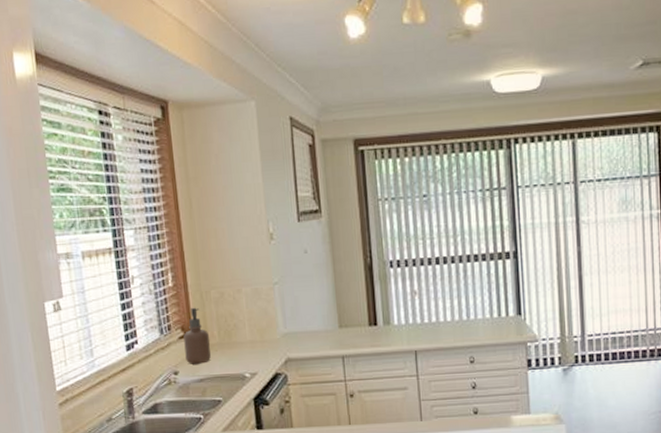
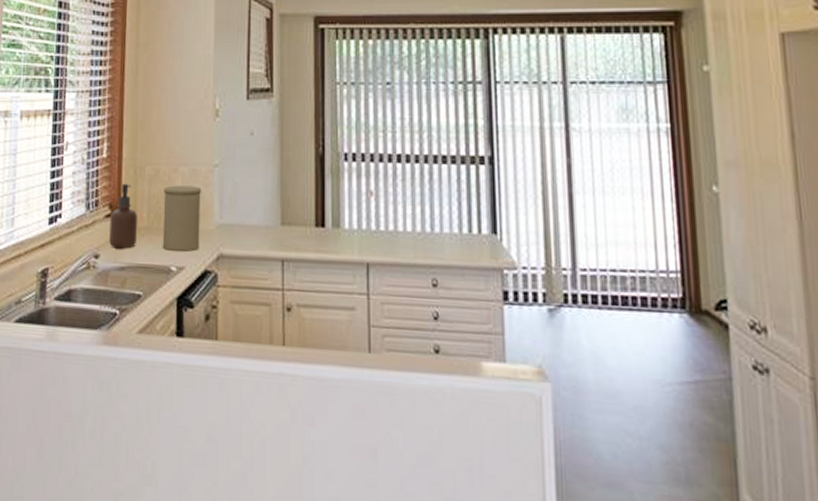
canister: none [230,303,269,362] -> present [162,185,201,253]

